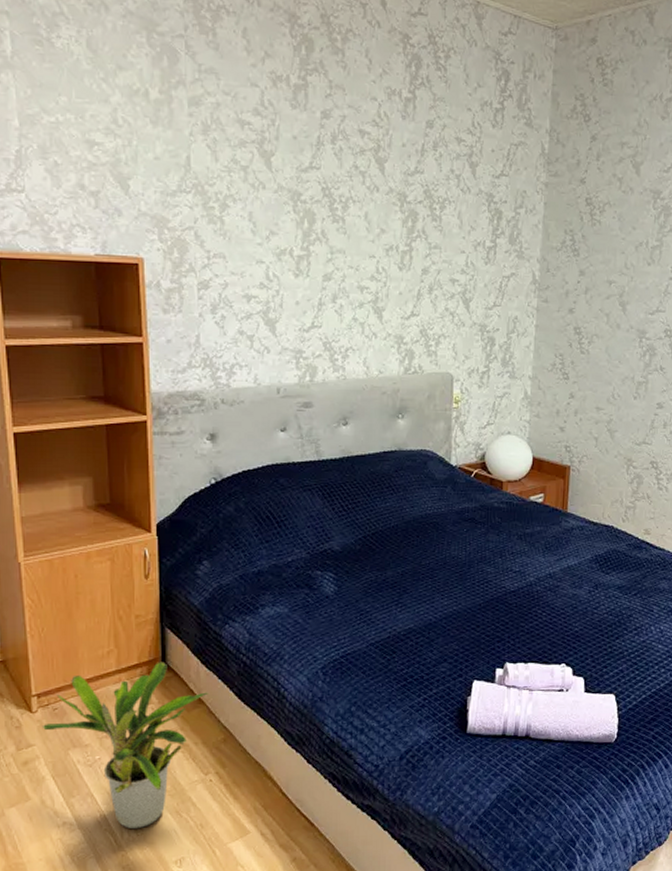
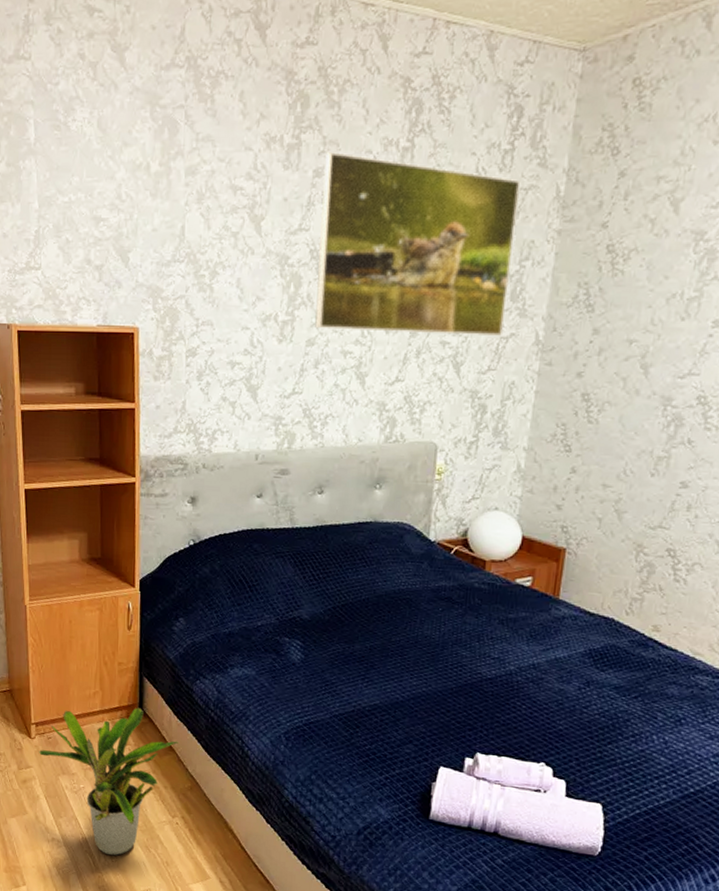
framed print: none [330,96,511,275] -> present [315,152,521,337]

